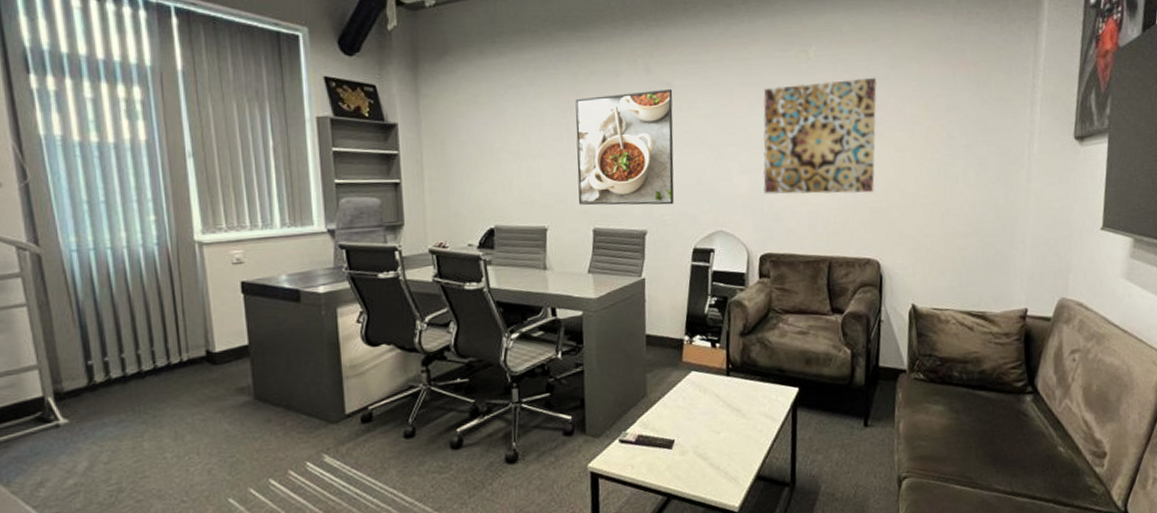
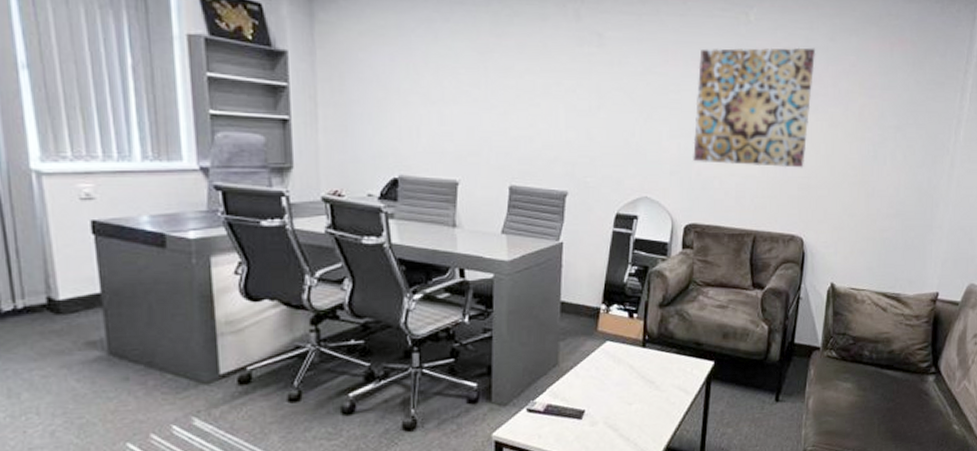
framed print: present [575,88,675,206] -> none [494,39,604,166]

